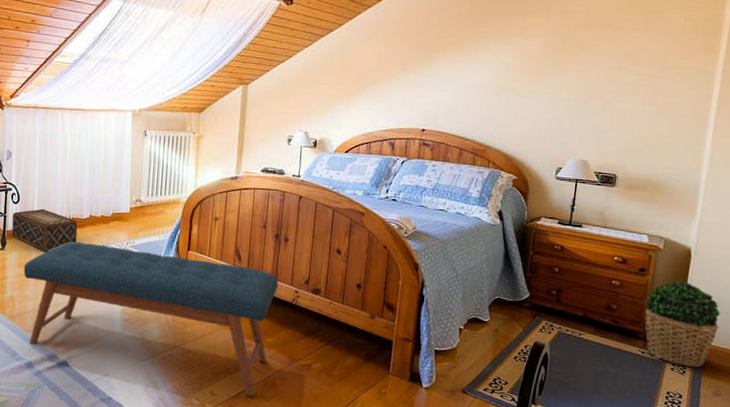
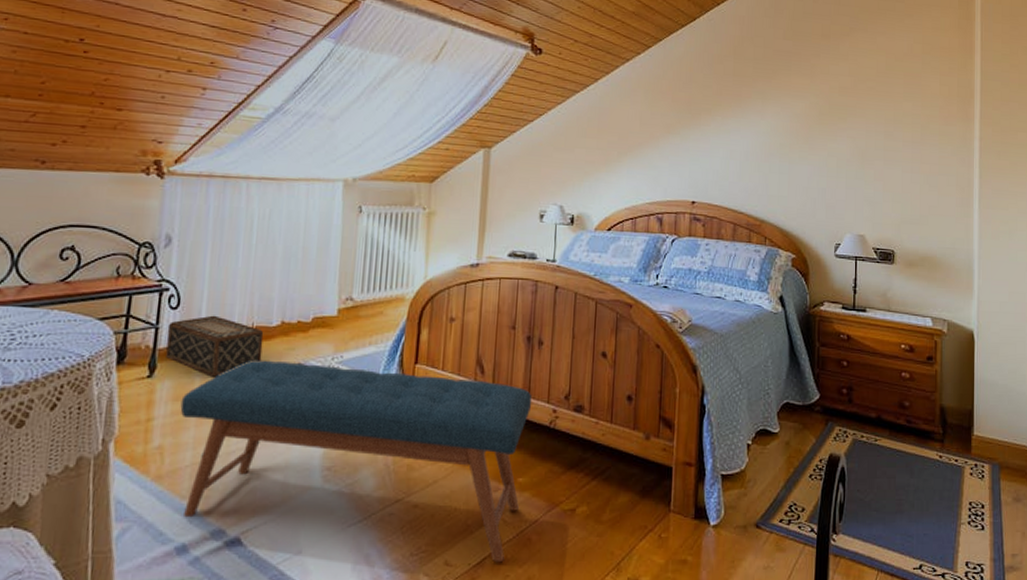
potted plant: present [644,281,720,368] -> none [937,370,1010,469]

